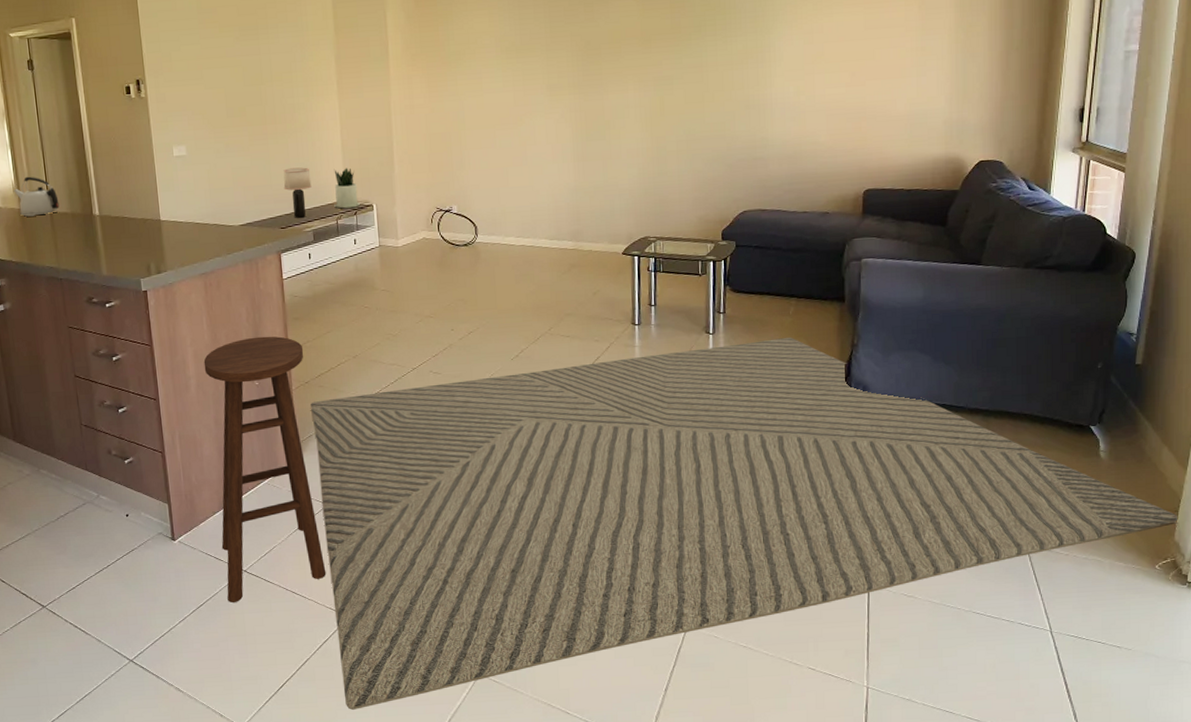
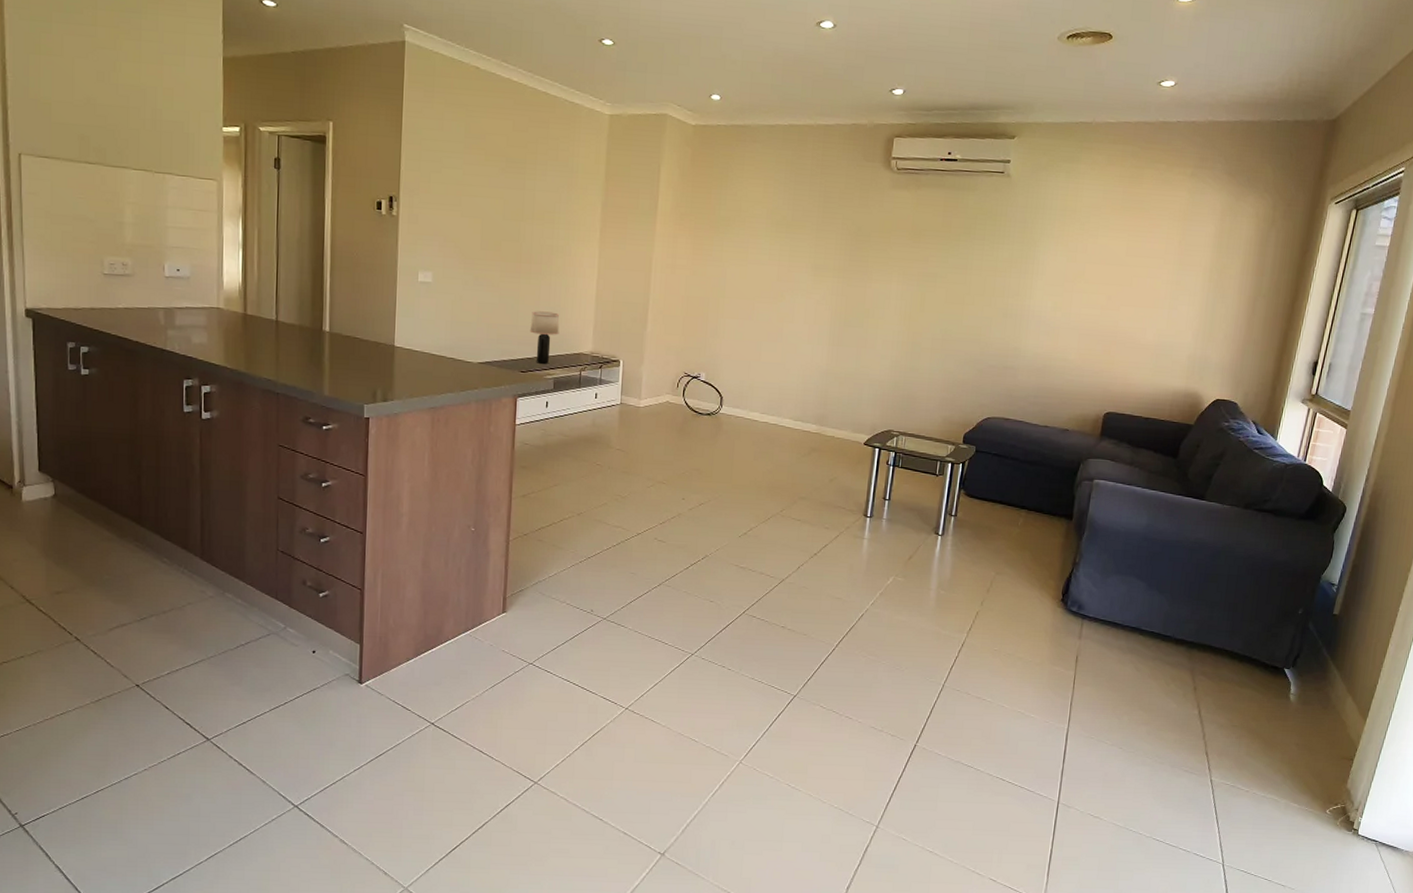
kettle: present [14,176,60,218] -> none [240,280,287,324]
bar stool: present [203,336,326,603] -> none [410,480,527,756]
rug: present [311,337,1178,710] -> none [519,547,1352,880]
planter: present [334,168,361,209] -> none [579,318,608,361]

